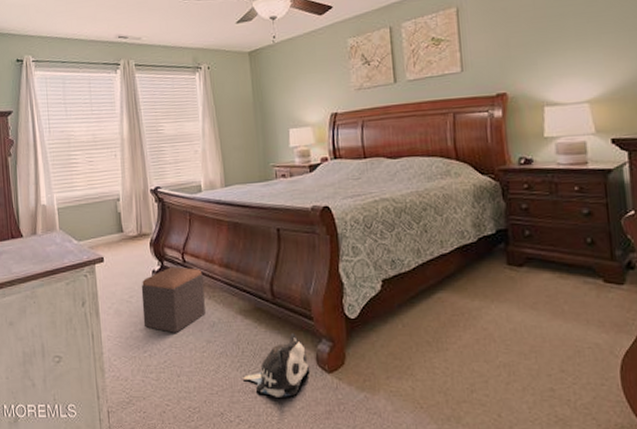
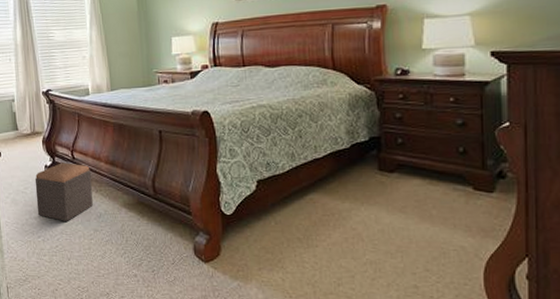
plush toy: present [243,333,310,397] -> none [127,226,188,282]

